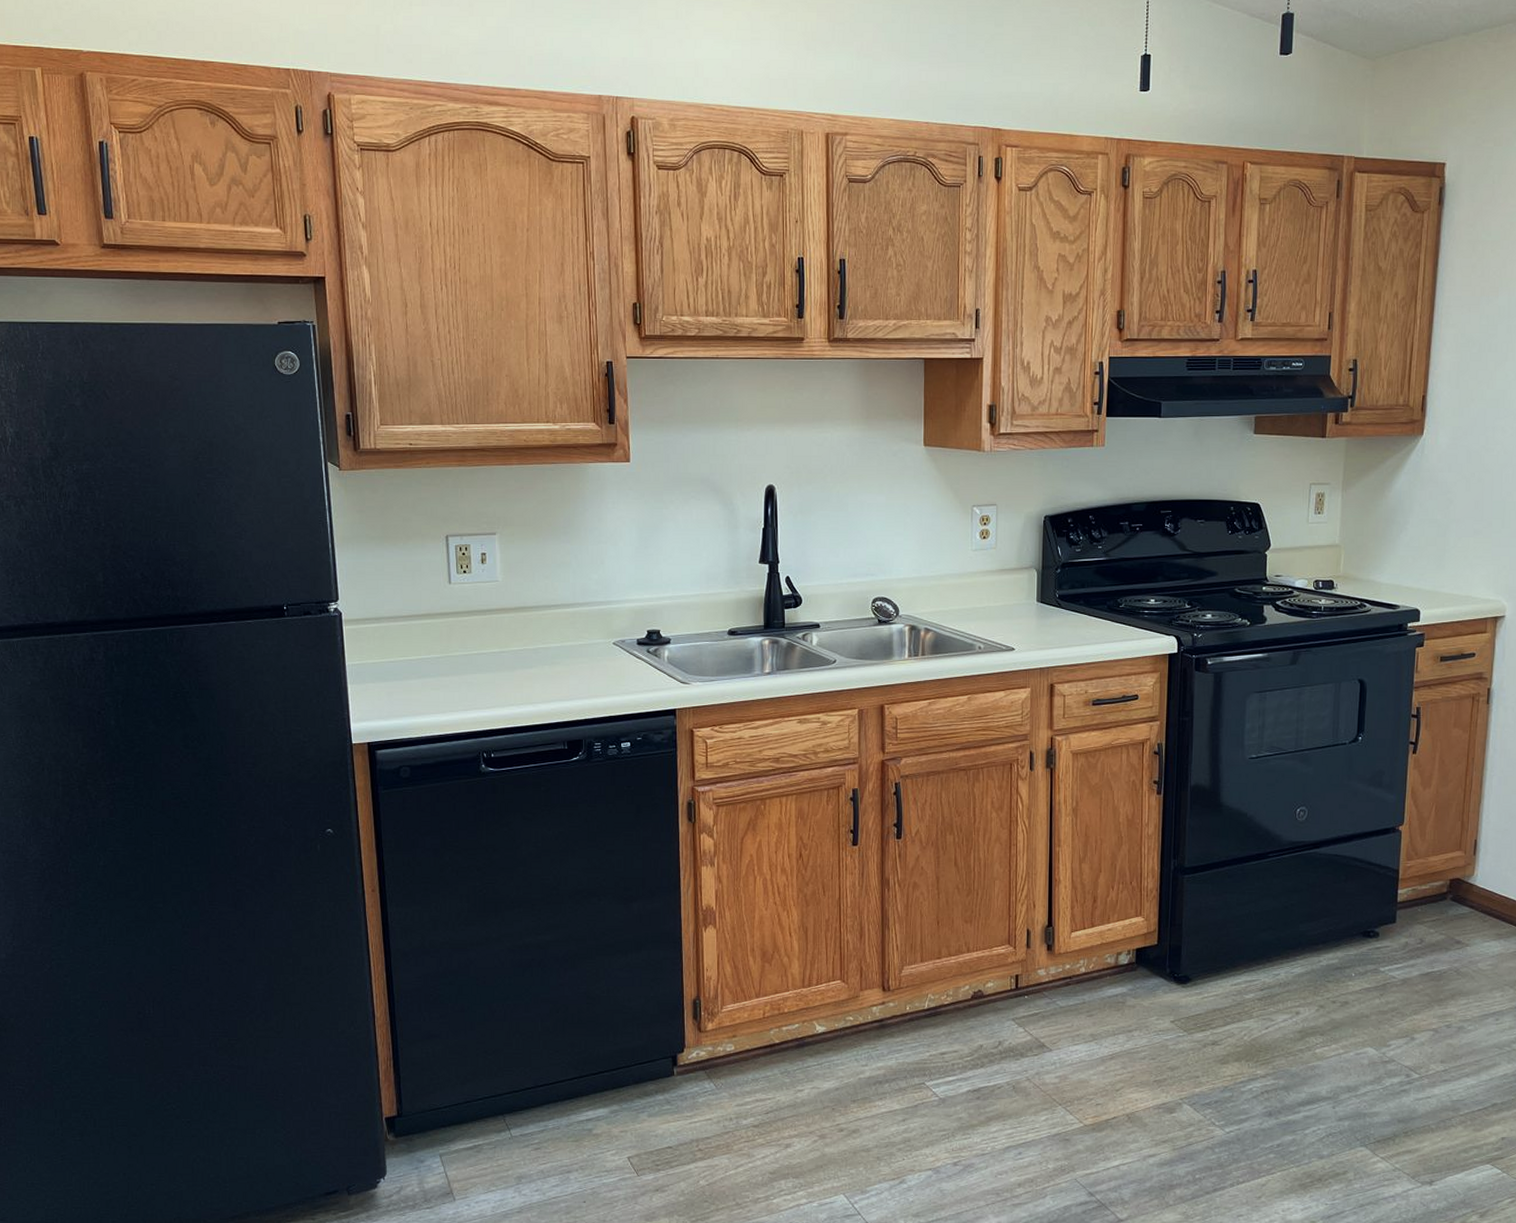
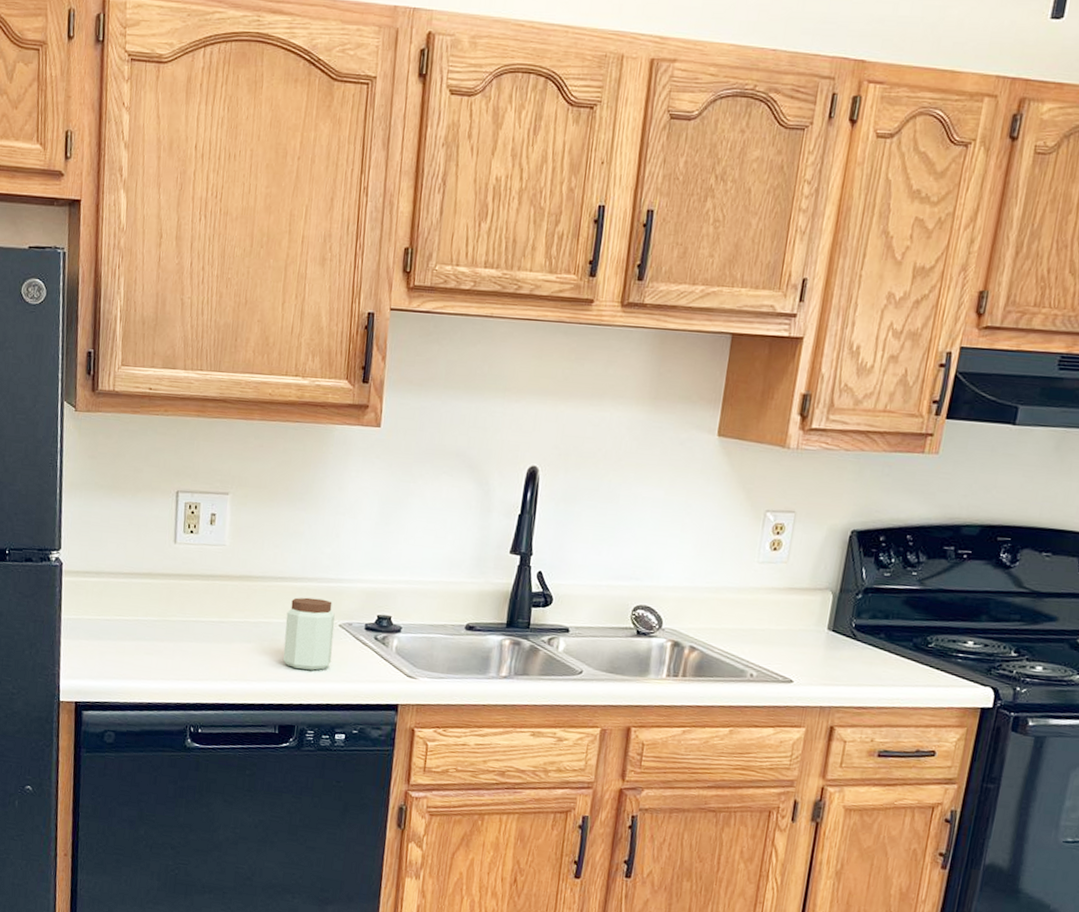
peanut butter: none [563,621,610,687] -> present [283,597,335,670]

